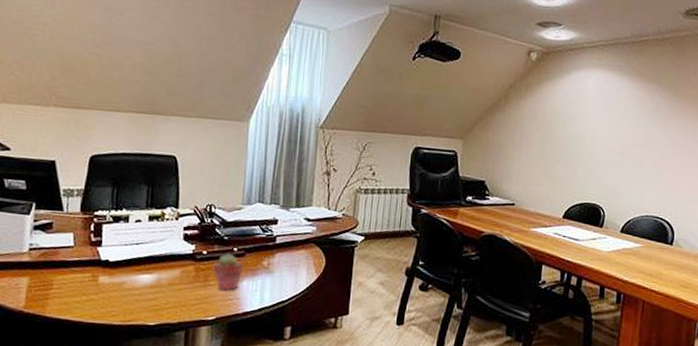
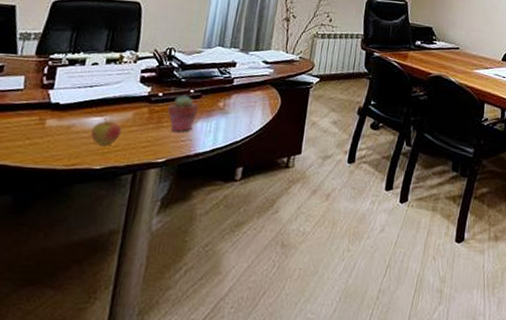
apple: none [142,275,171,302] -> present [91,118,122,145]

